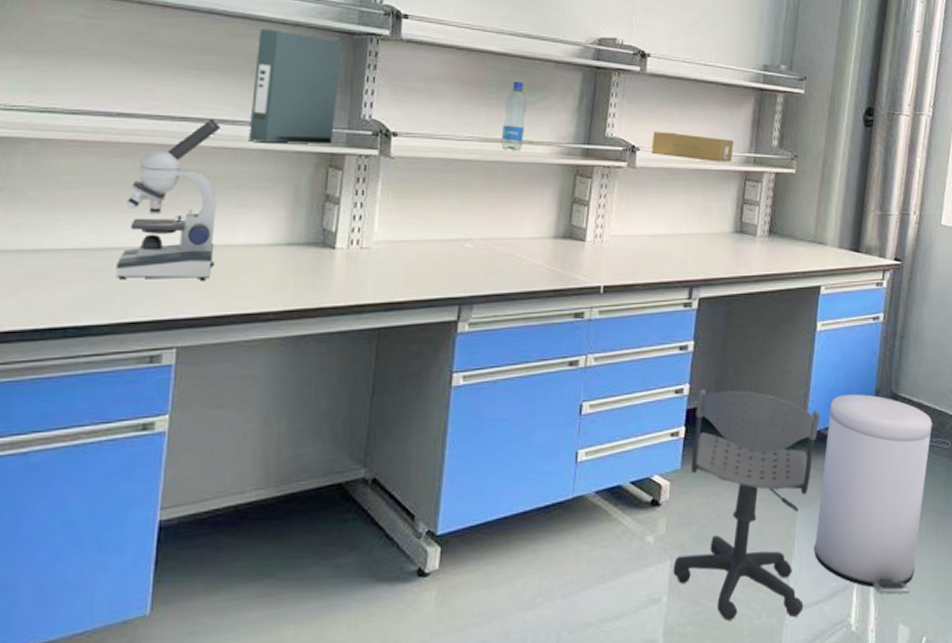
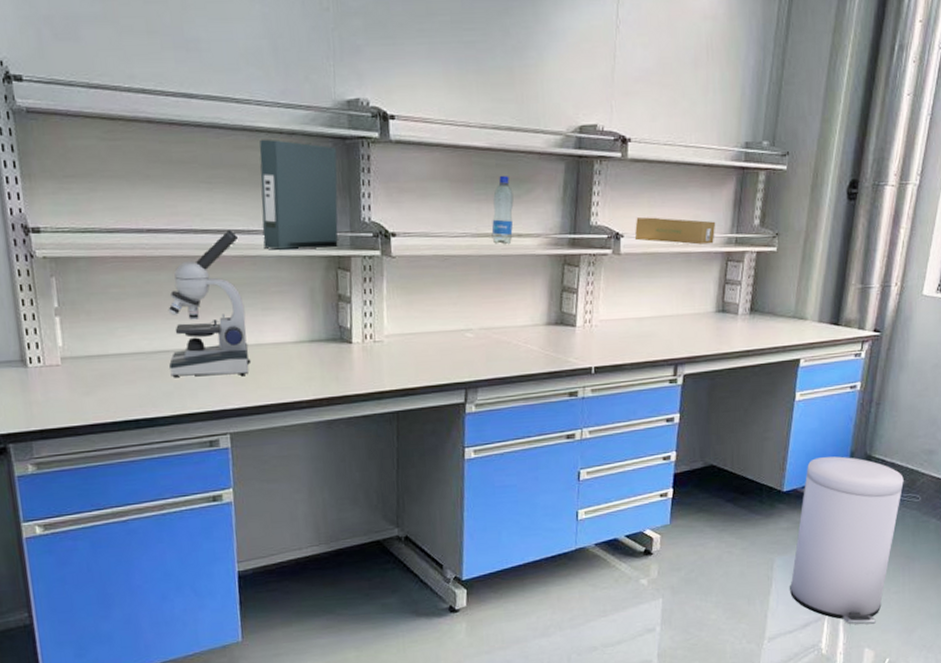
office chair: present [673,389,820,621] -> none [664,455,797,646]

